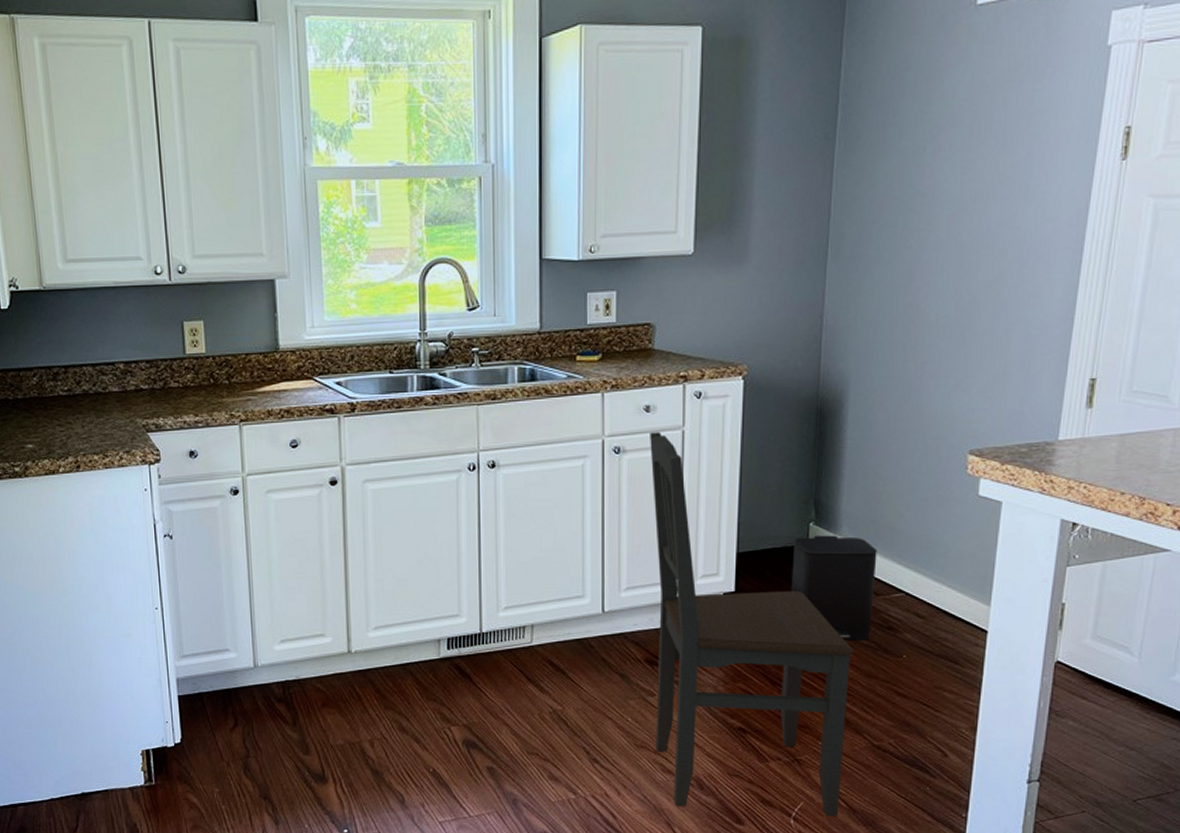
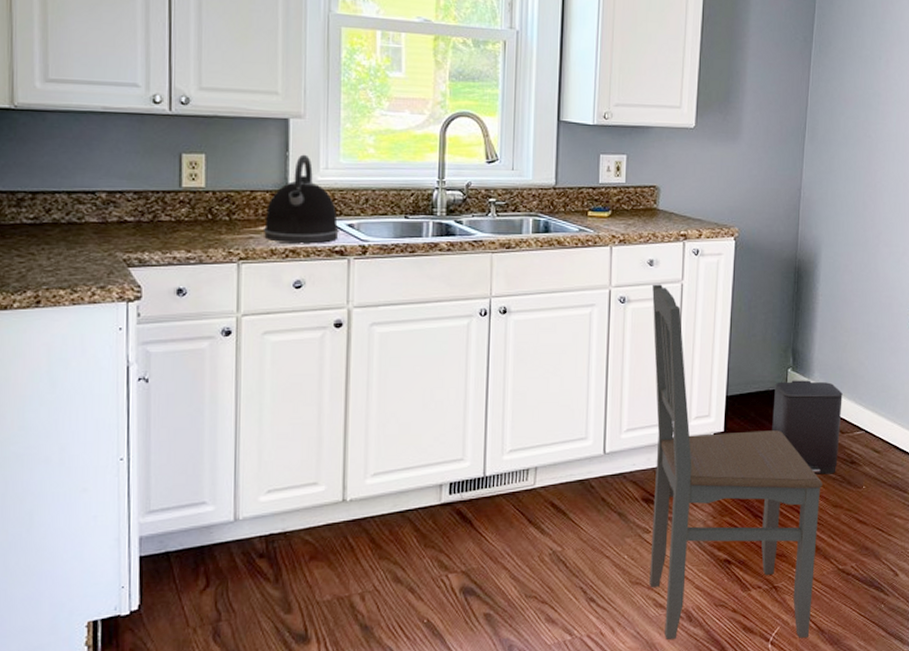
kettle: none [259,314,328,404] -> present [262,154,339,244]

